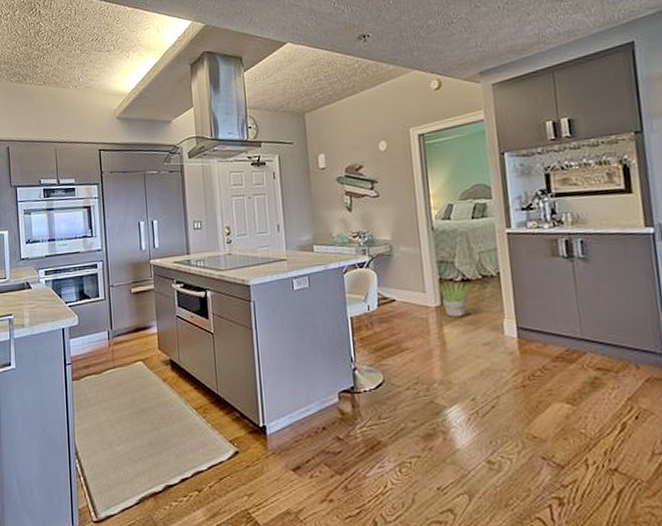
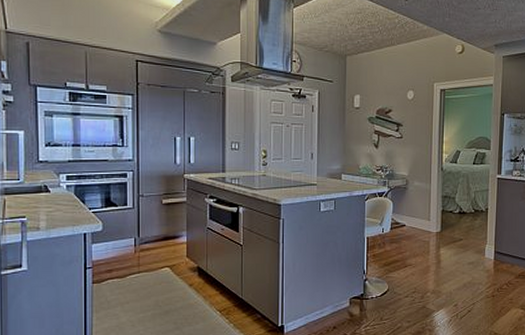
potted plant: present [437,282,470,317] -> none [439,214,464,241]

